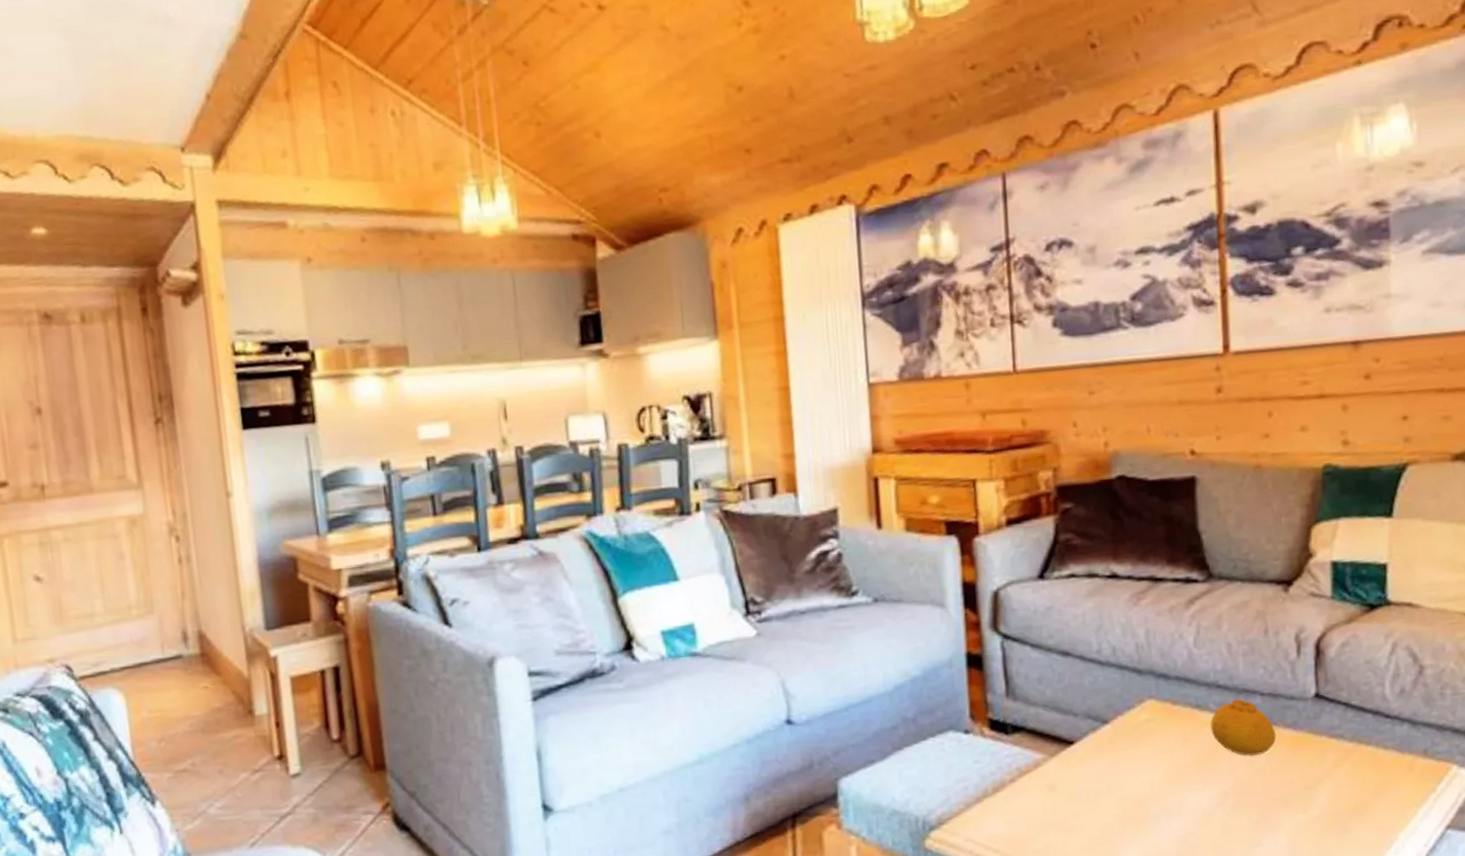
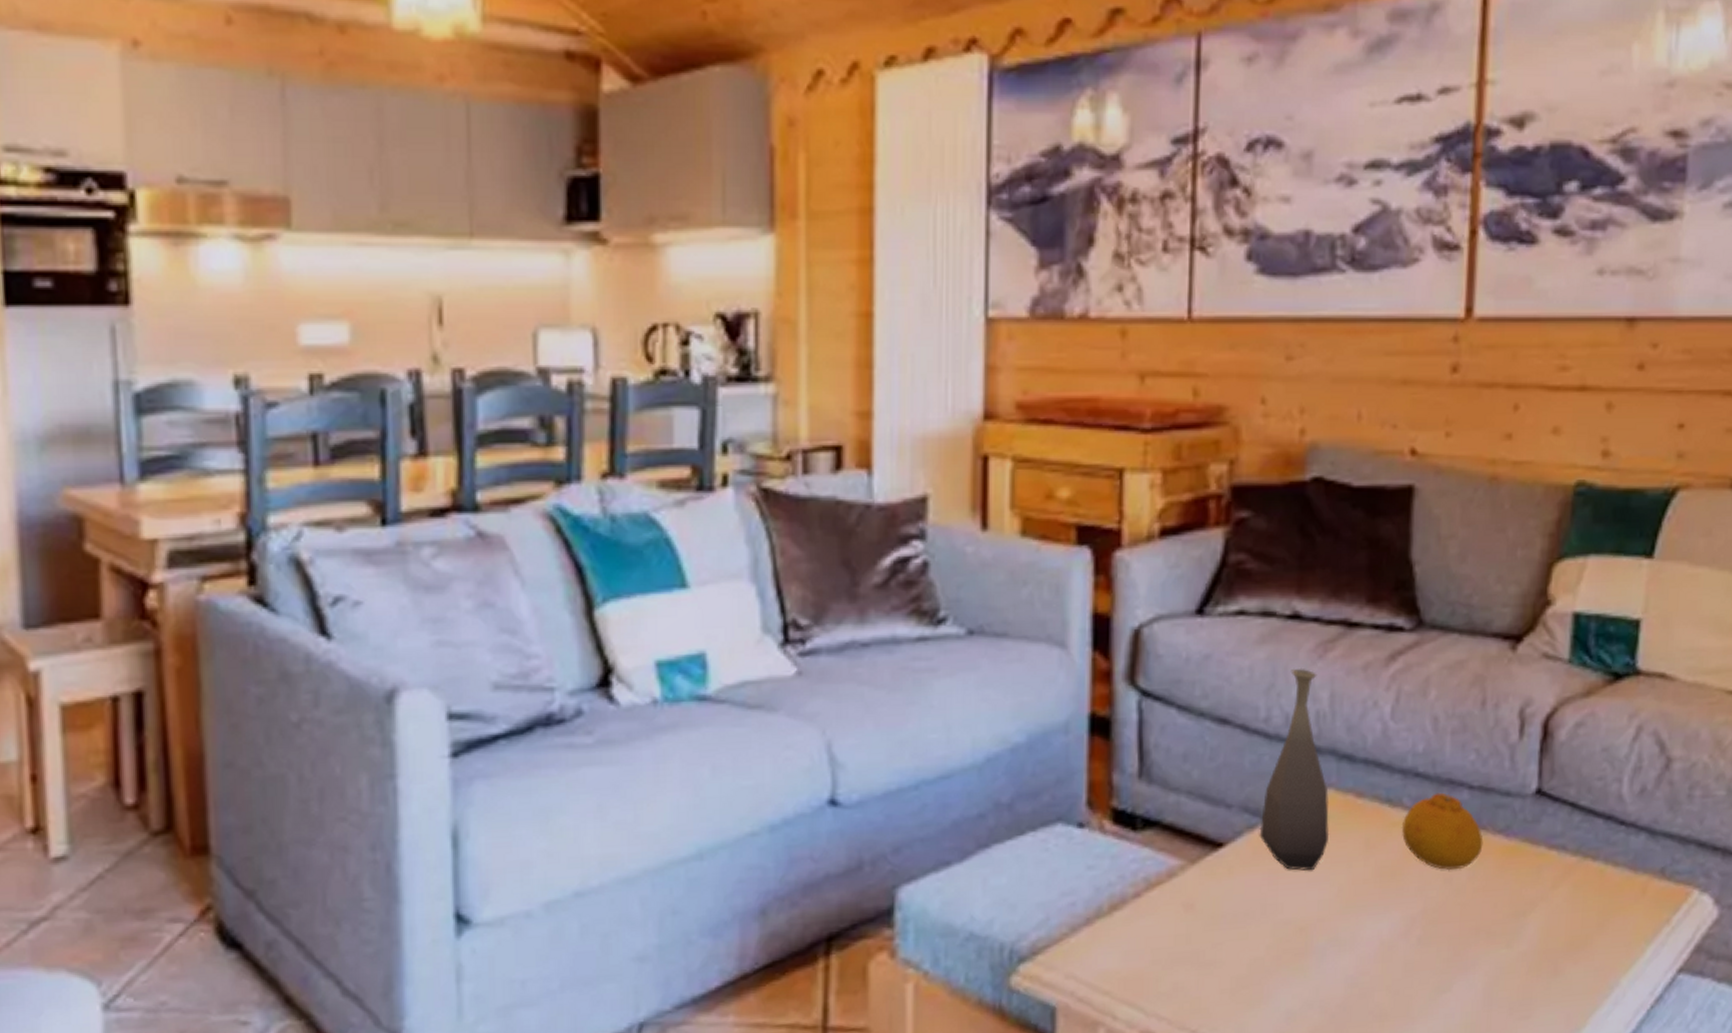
bottle: none [1100,613,1155,760] -> present [1259,667,1330,871]

